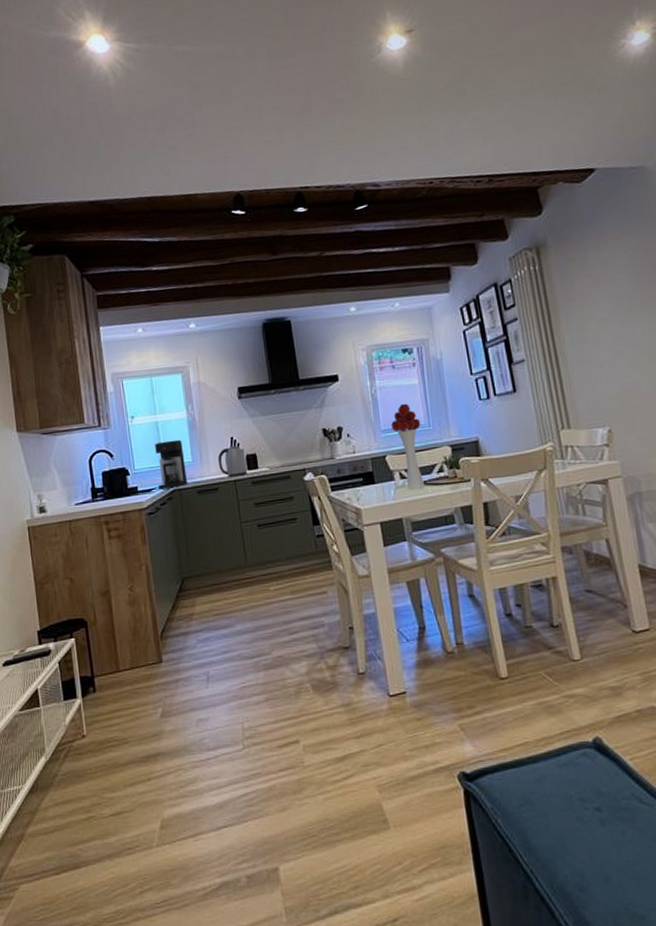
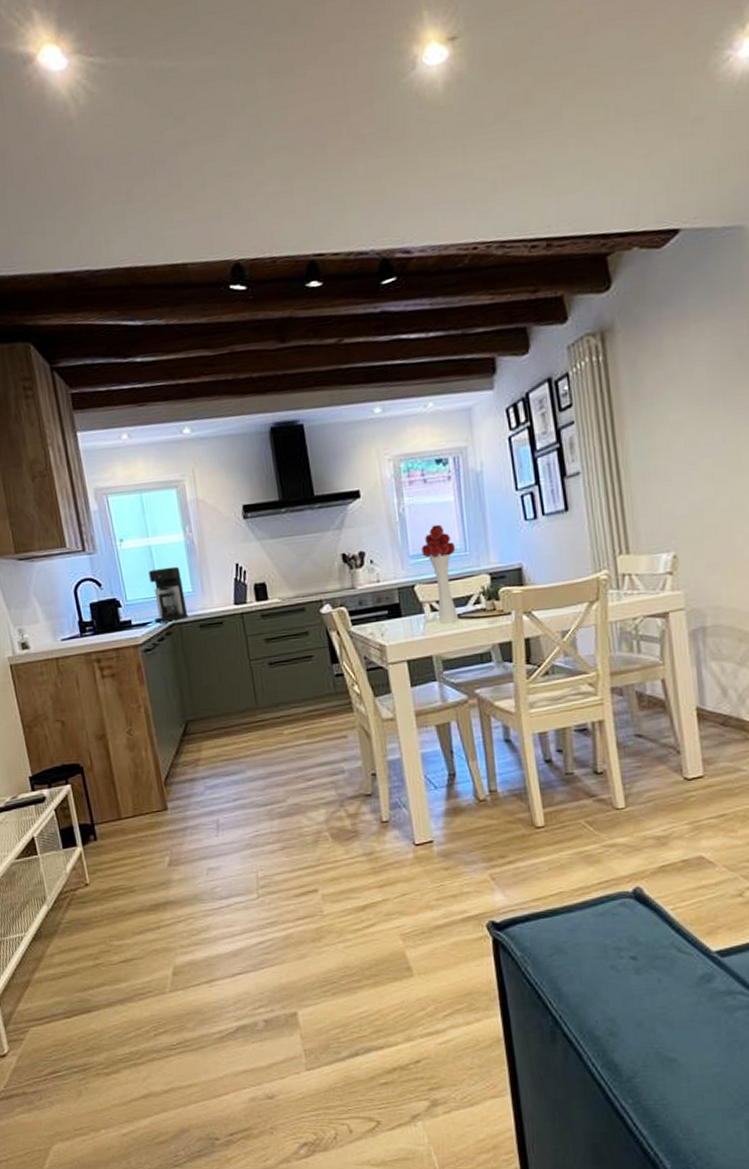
kettle: present [217,446,248,478] -> none [221,573,257,611]

